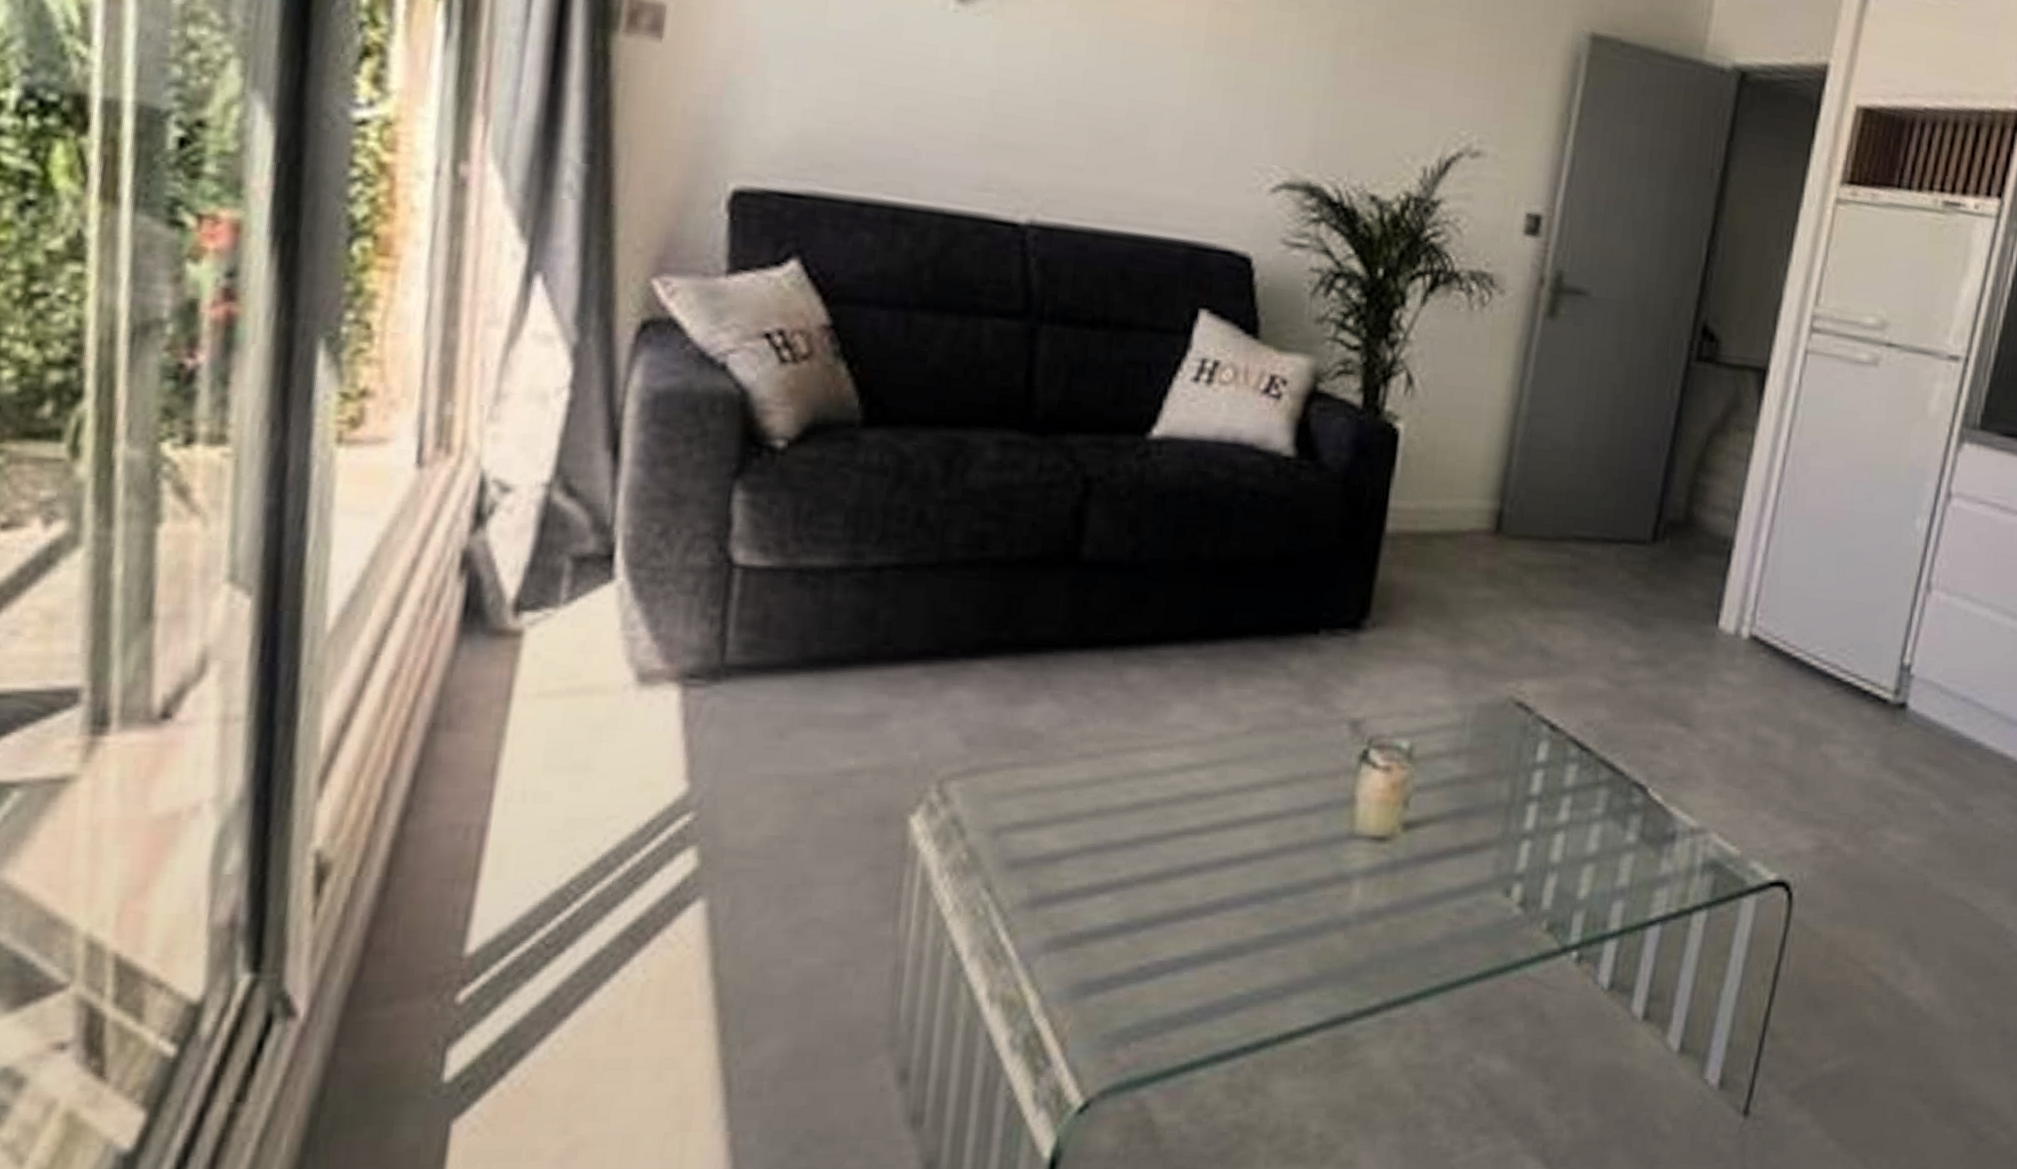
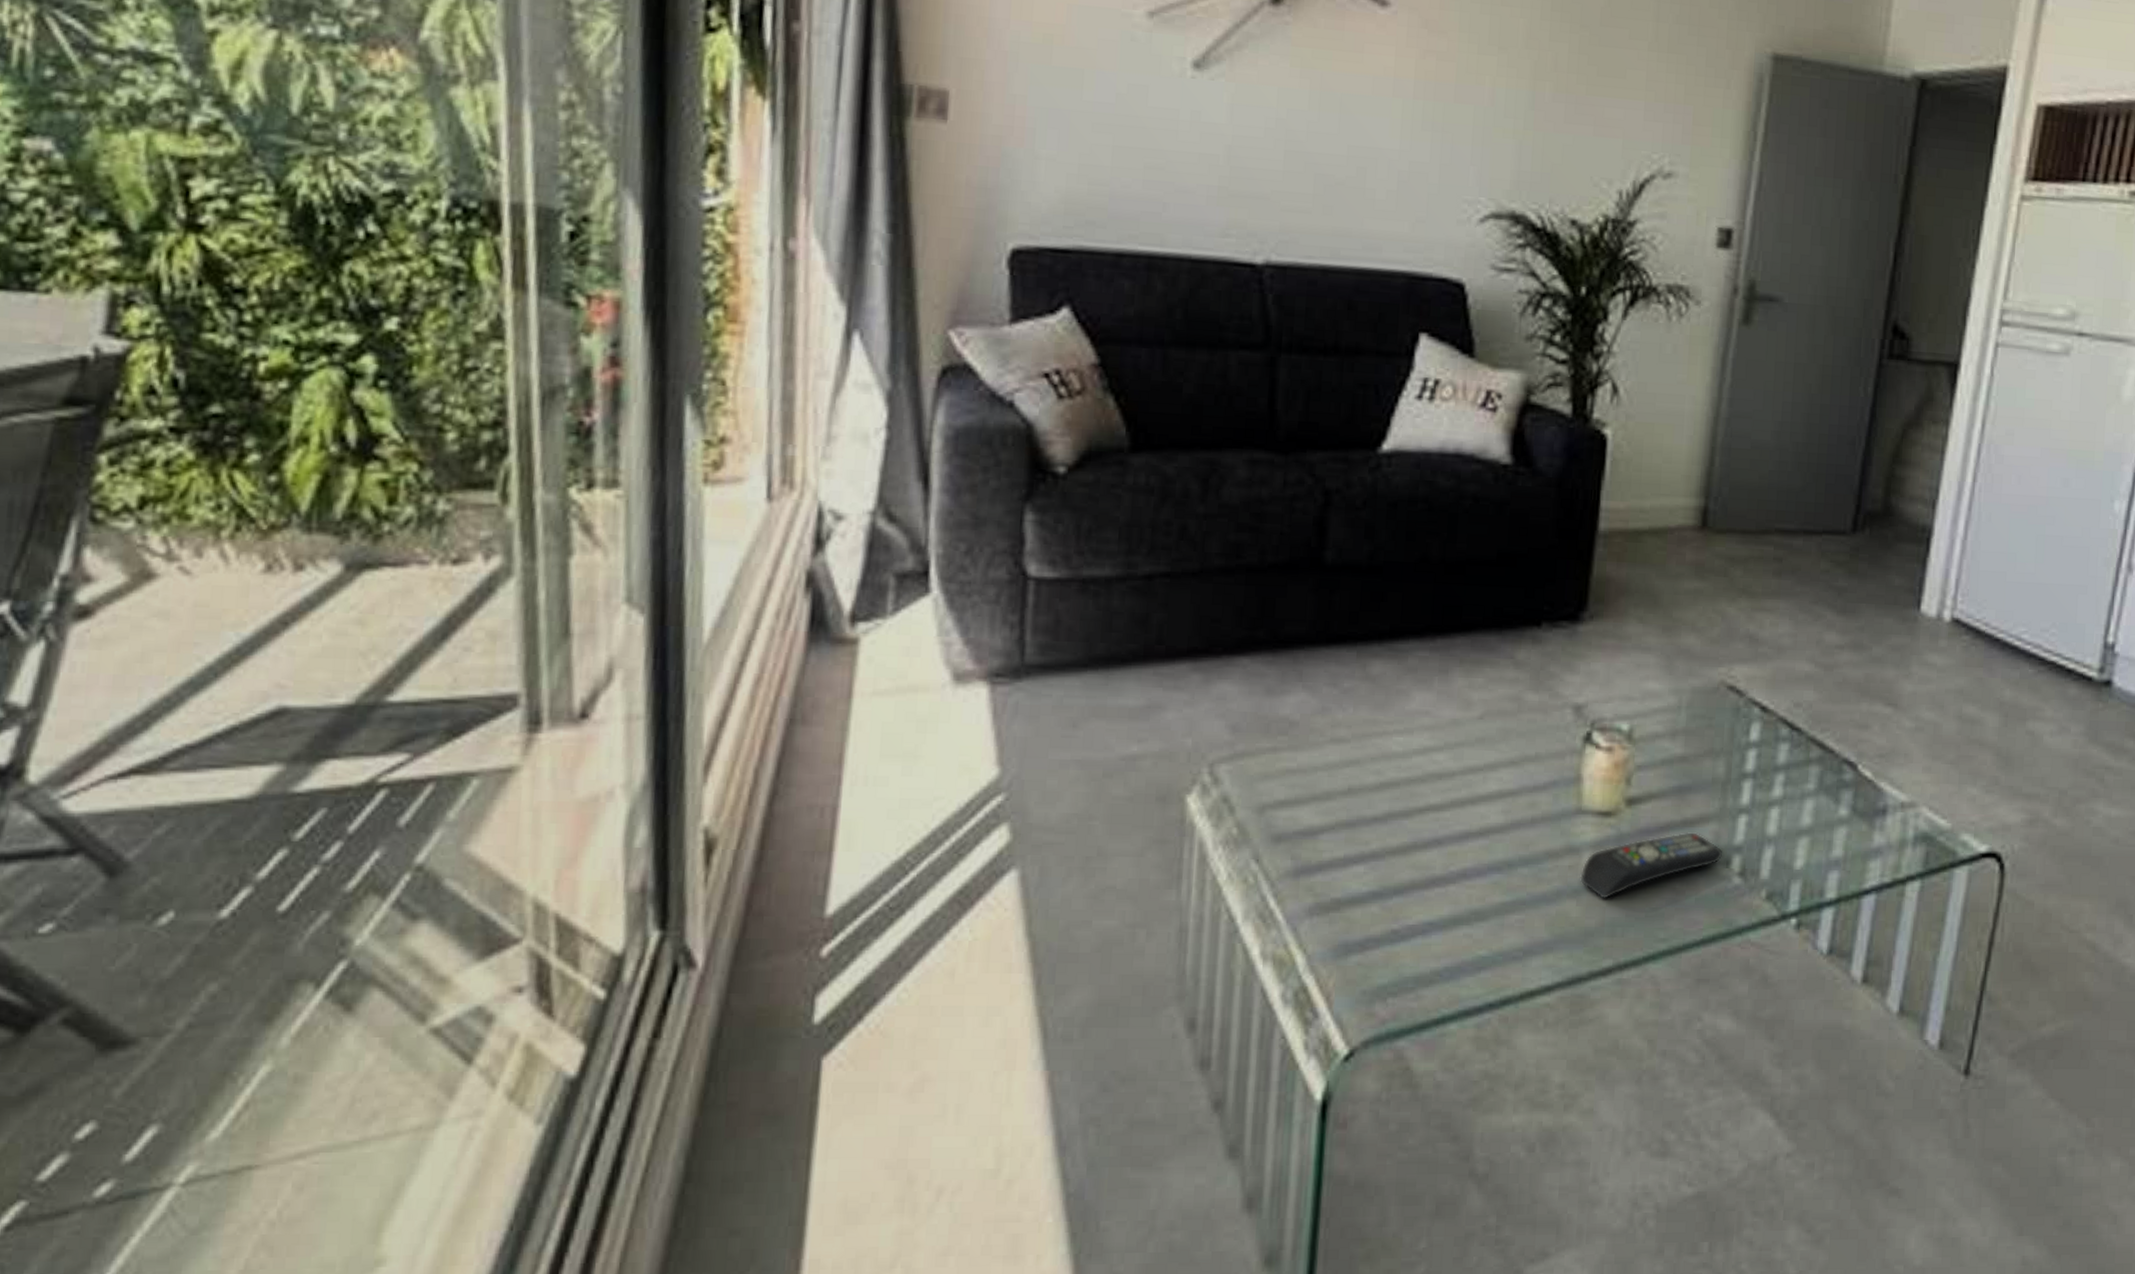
remote control: none [1349,859,1504,932] -> present [1580,832,1723,899]

